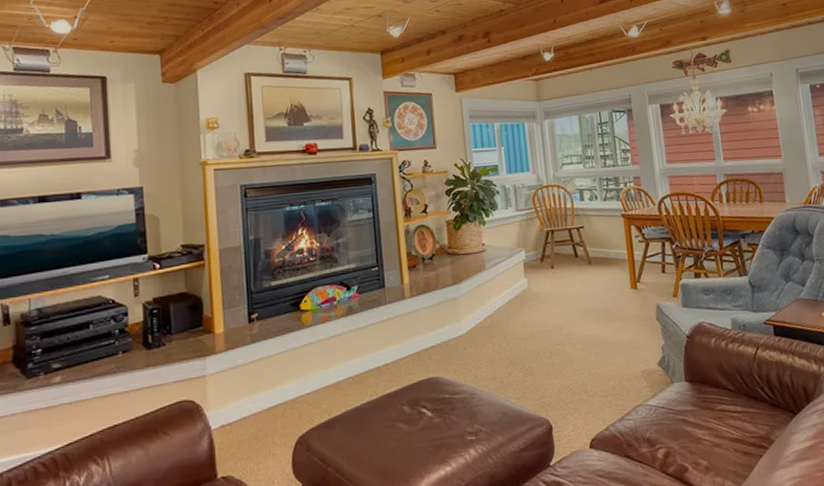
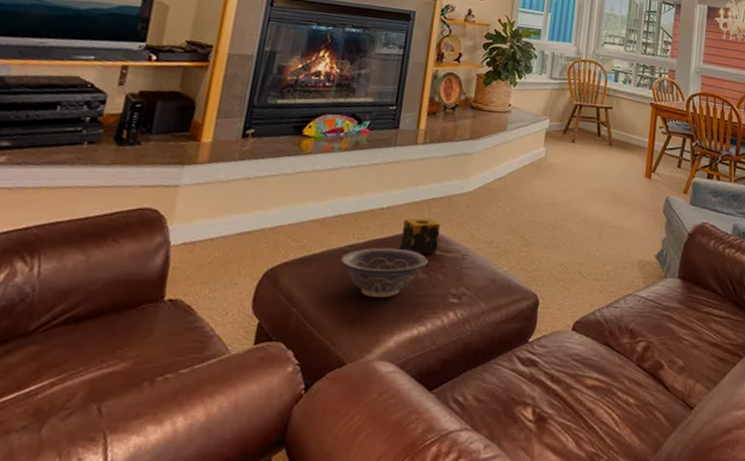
decorative bowl: none [360,398,440,447] -> present [340,247,428,298]
candle: none [408,364,446,401] -> present [399,217,441,254]

